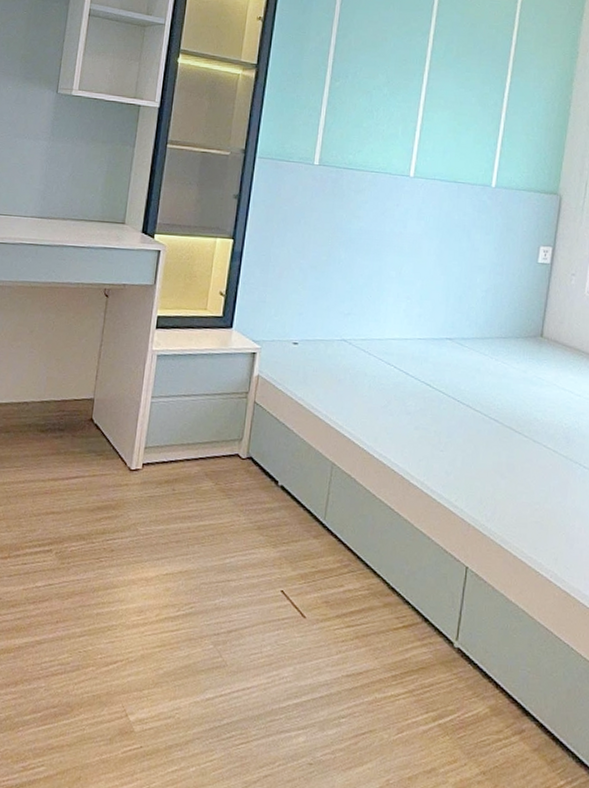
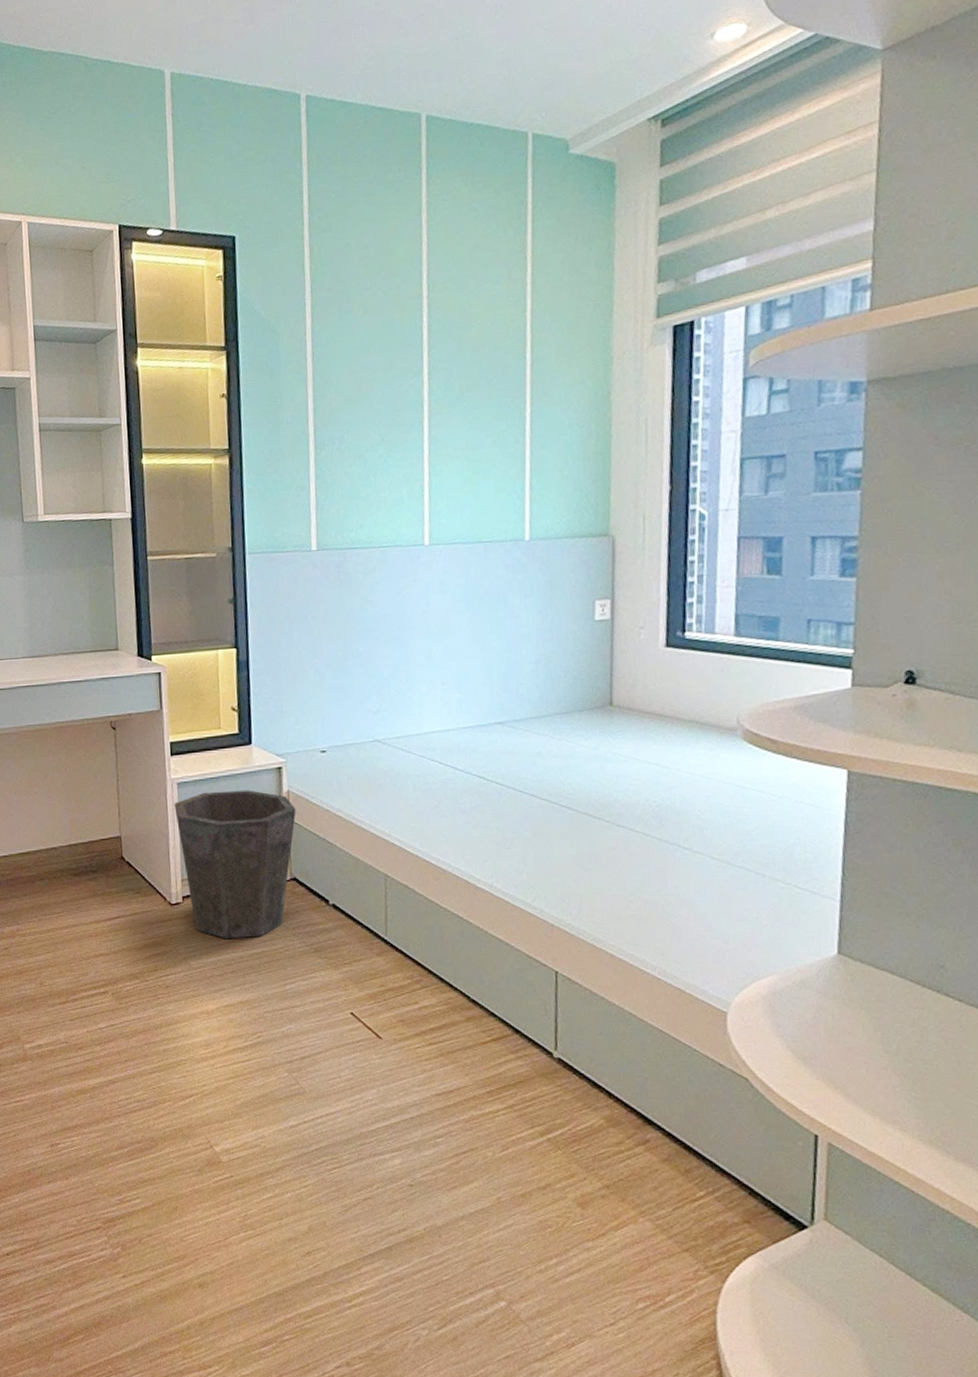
waste bin: none [149,367,263,510] -> present [174,790,296,939]

